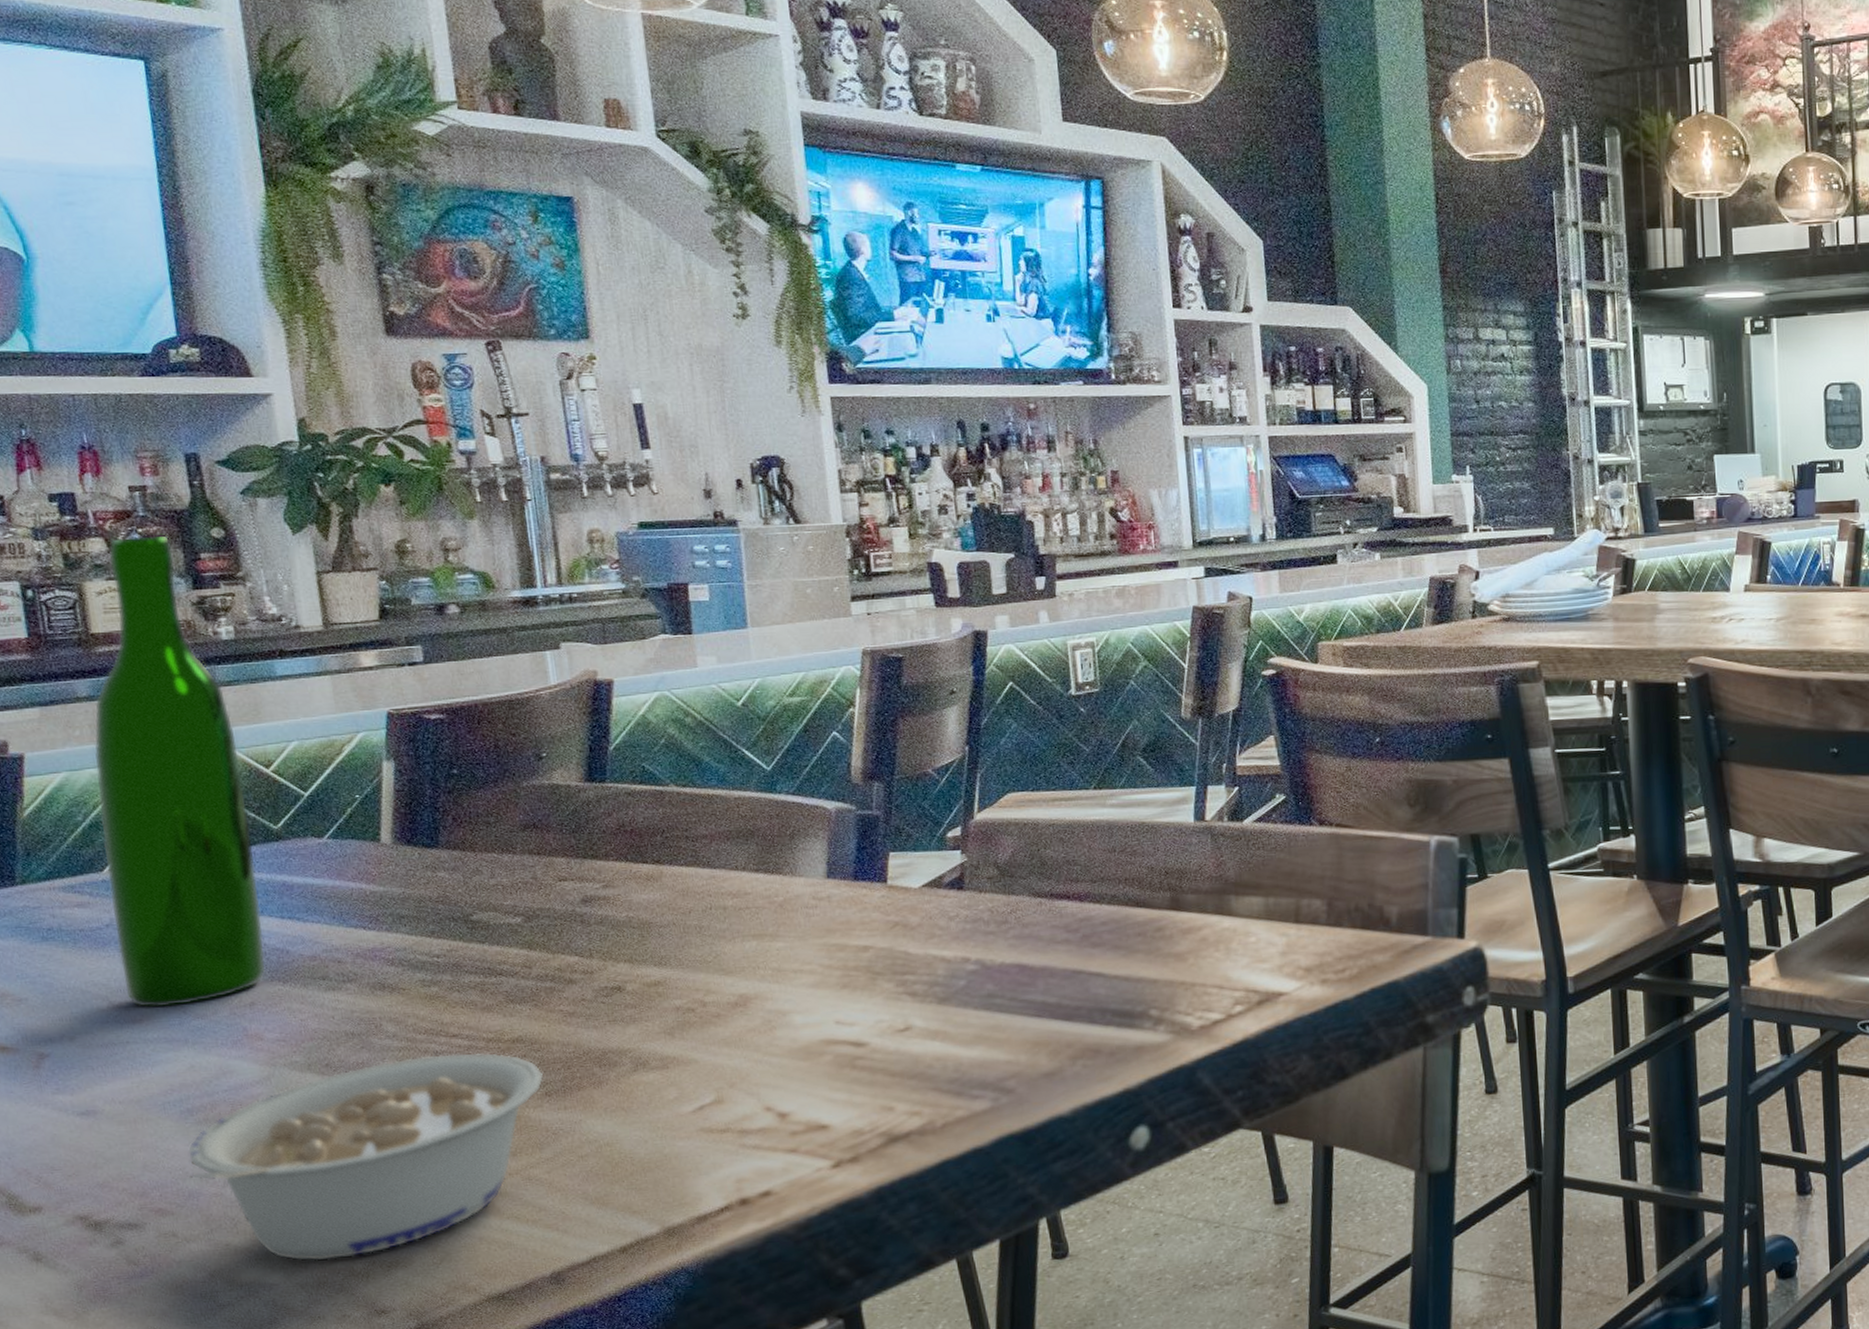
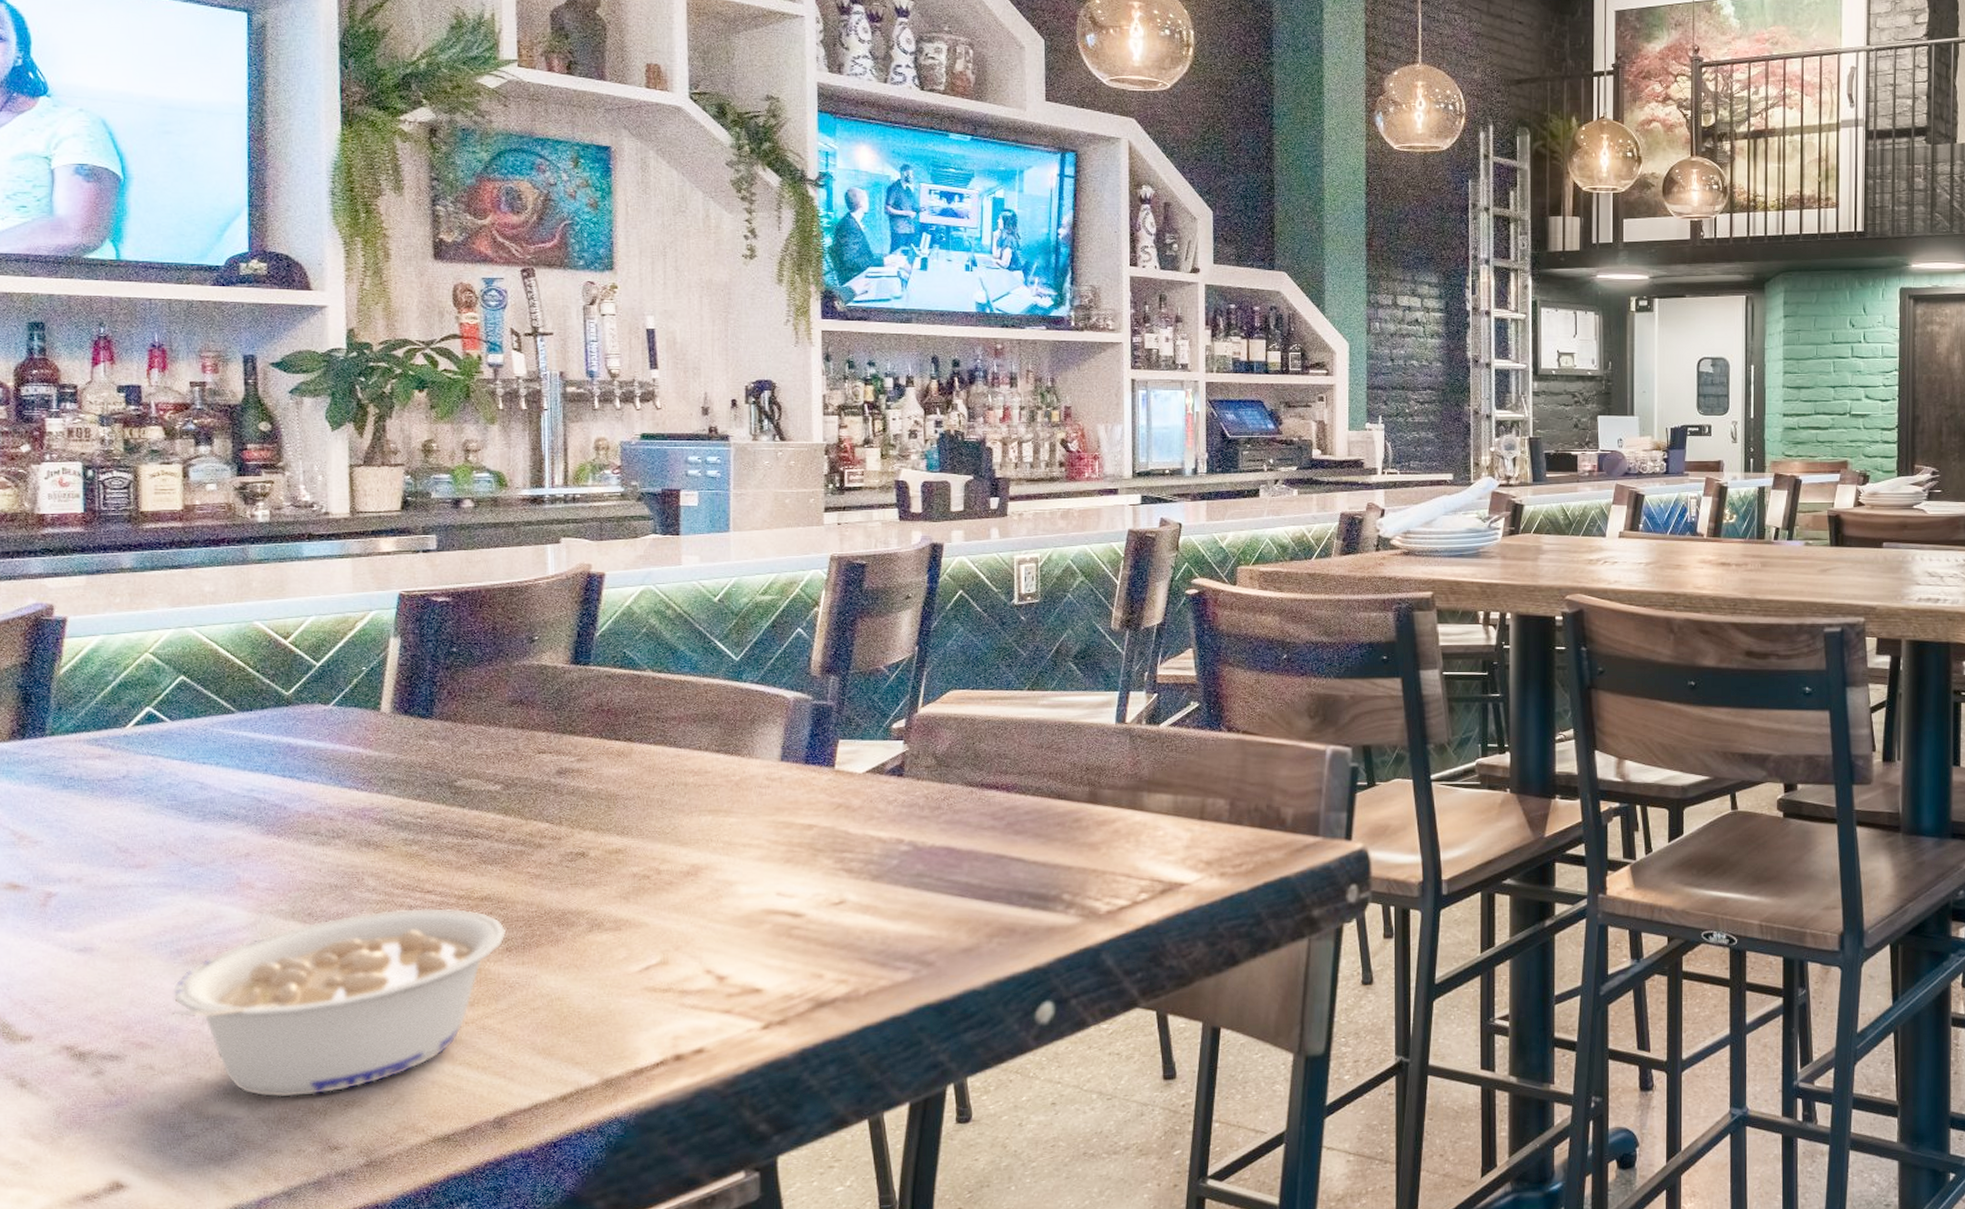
wine bottle: present [94,536,265,1008] -> none [129,426,265,855]

